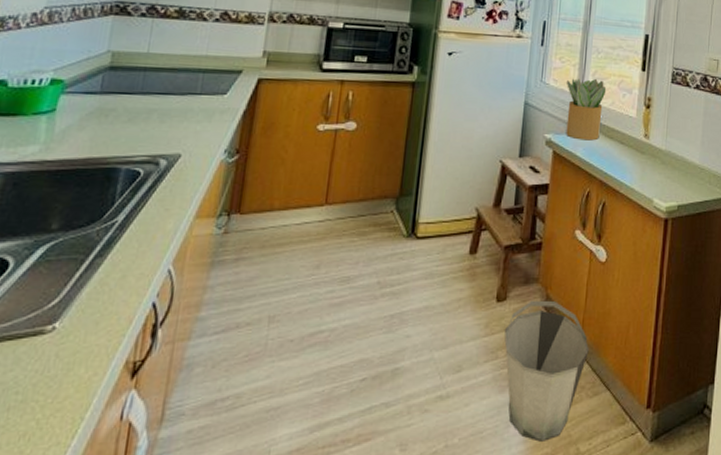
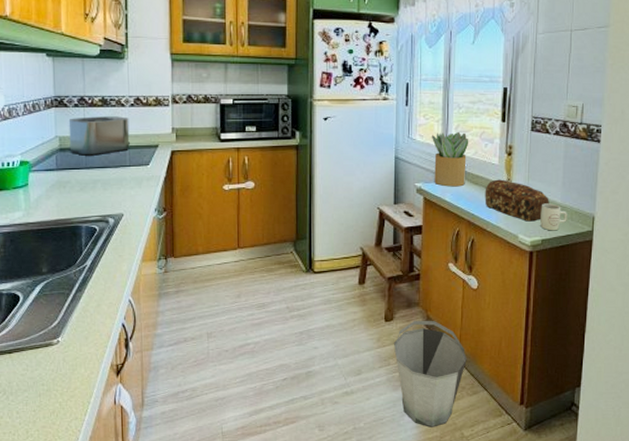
toaster: none [123,29,210,80] -> present [68,116,130,157]
bread loaf: none [619,134,687,184] -> present [485,179,549,222]
mug: none [677,164,705,196] -> present [540,203,567,231]

